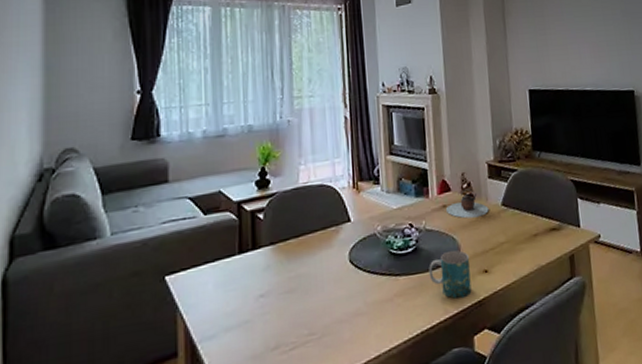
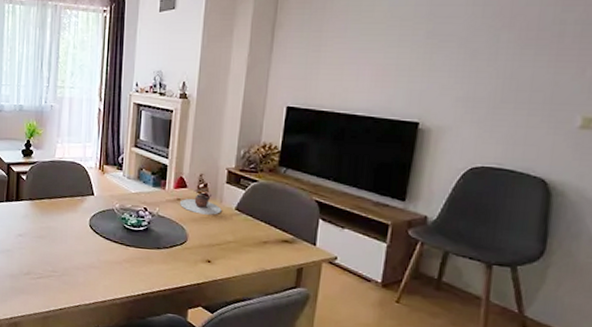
mug: present [429,250,472,300] -> none [156,237,196,278]

